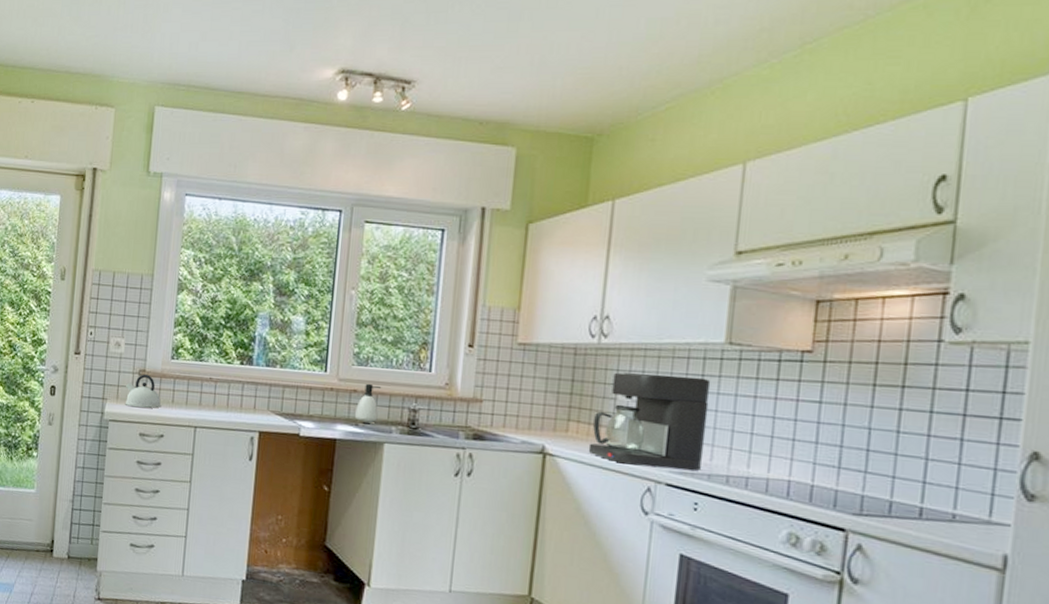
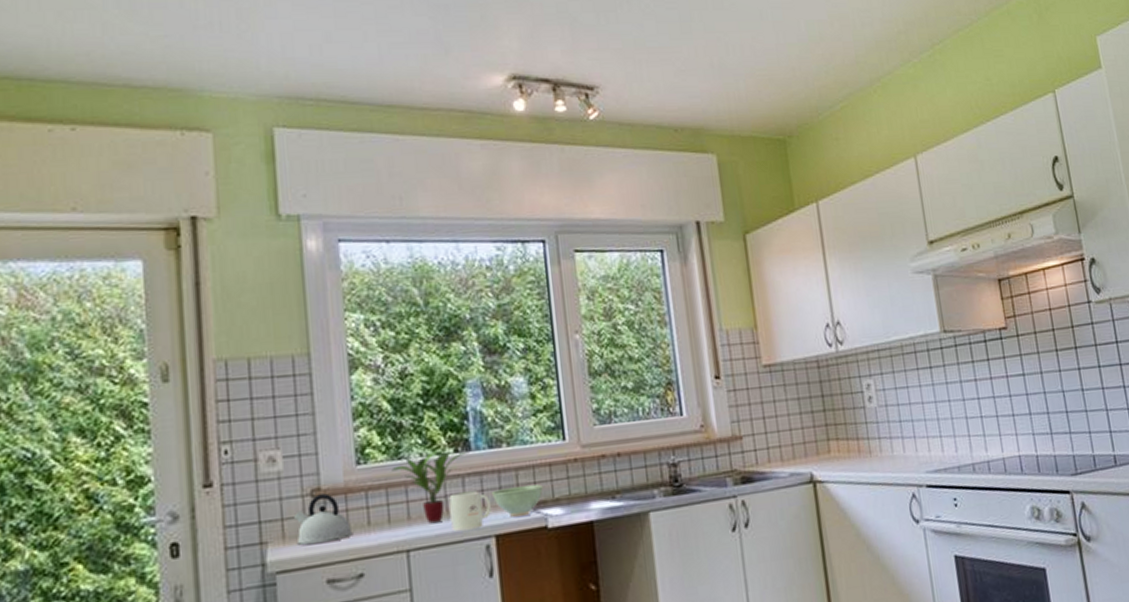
potted plant: none [194,360,251,413] -> present [392,450,469,524]
mug: none [228,394,261,424] -> present [449,490,492,532]
bowl: none [261,398,302,422] -> present [490,484,543,517]
soap dispenser: present [355,383,382,423] -> none [608,443,636,493]
coffee maker: present [588,372,711,472] -> none [850,369,951,475]

